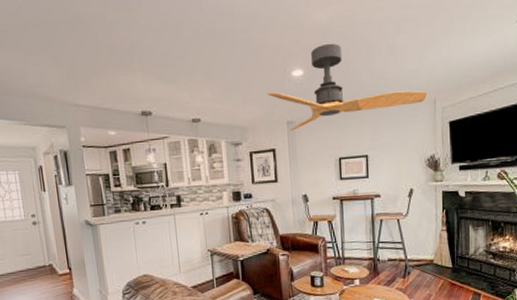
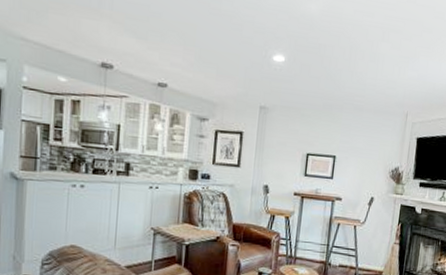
ceiling fan: present [267,43,428,131] -> none [244,35,401,117]

